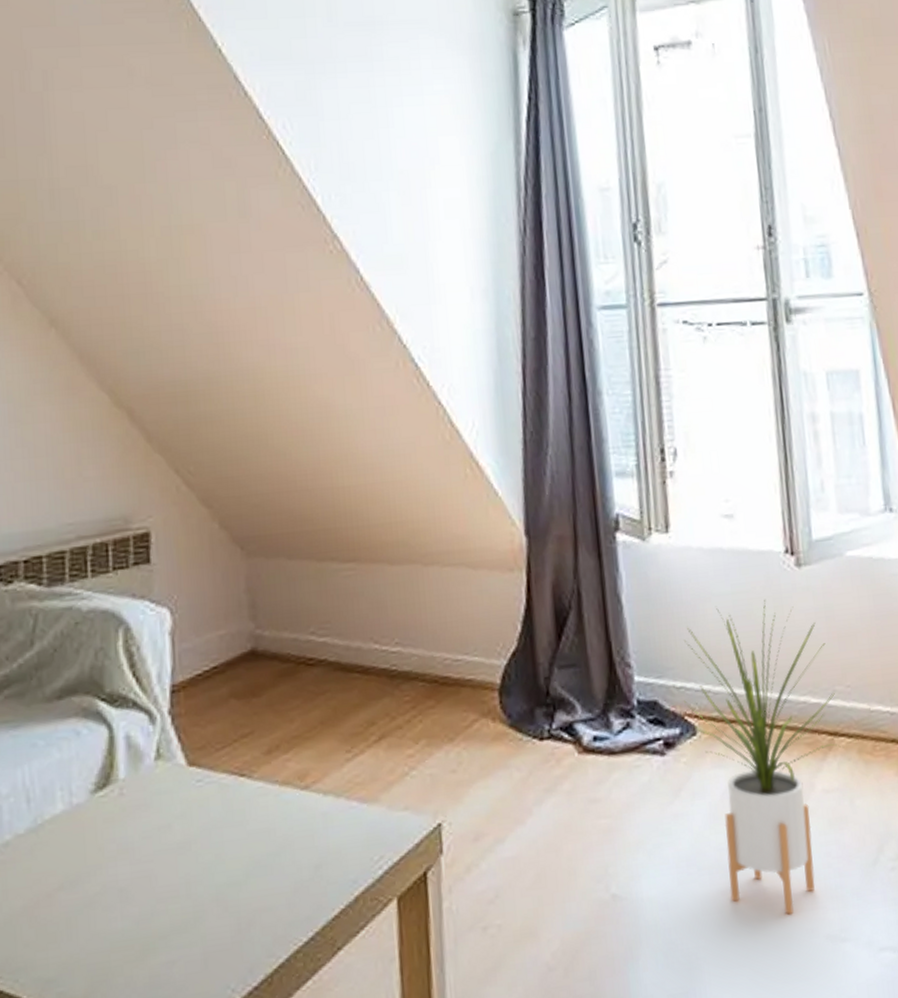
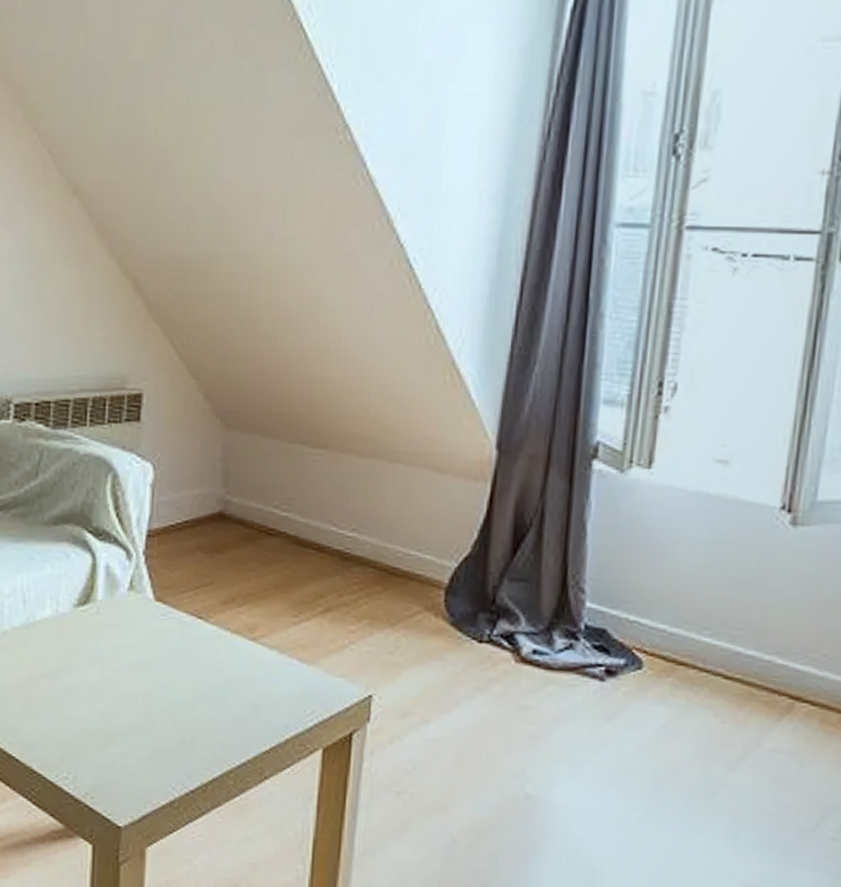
house plant: present [684,599,845,915] -> none [635,552,807,854]

